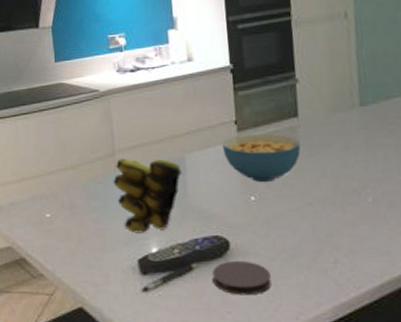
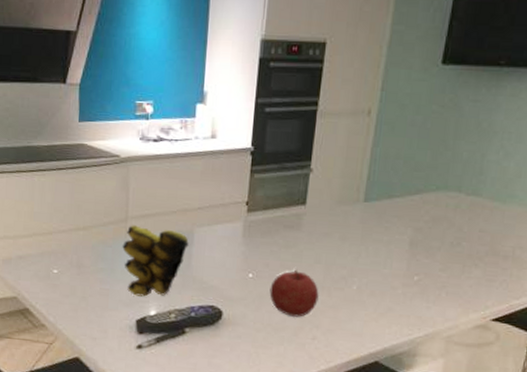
coaster: present [212,260,271,296] -> none [202,328,255,360]
cereal bowl: present [222,133,301,183] -> none [230,216,303,263]
fruit: none [276,186,333,239] -> present [269,269,320,317]

